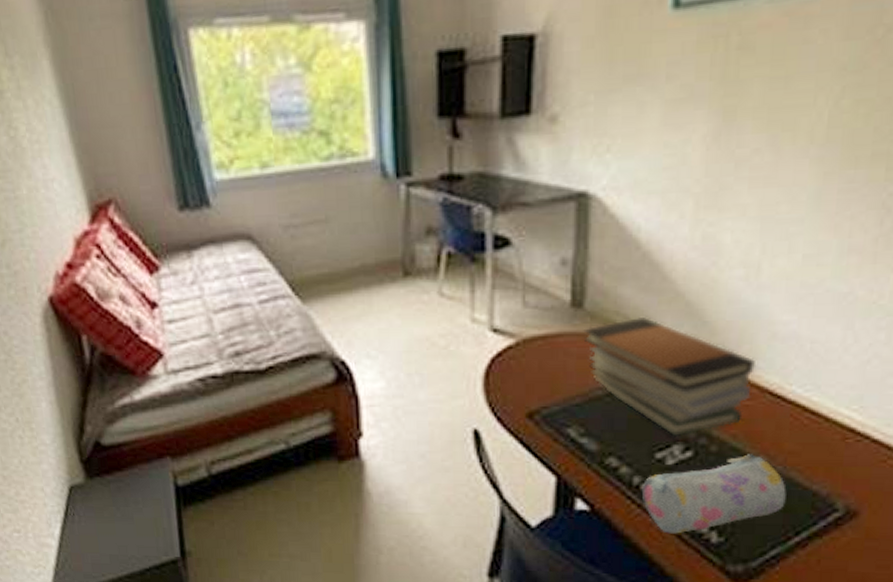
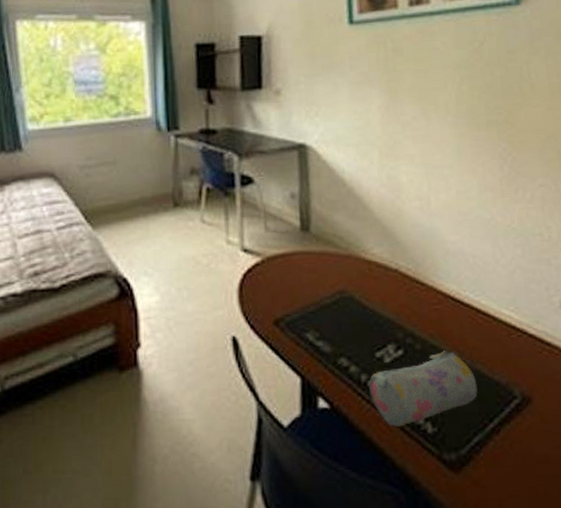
book stack: present [583,316,757,436] -> none [311,238,439,337]

